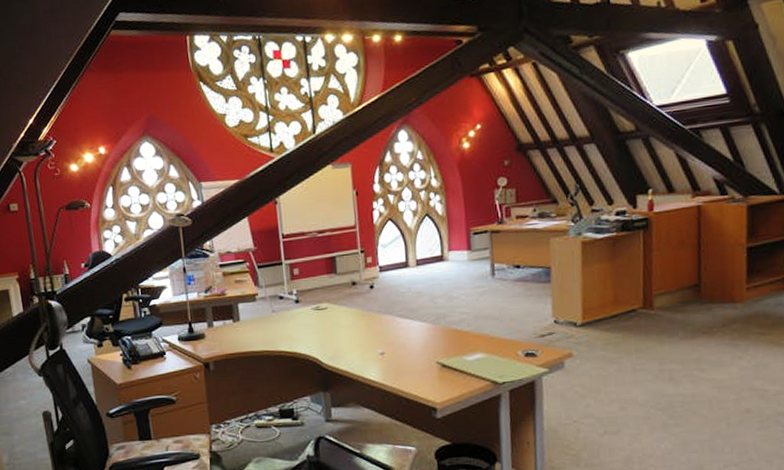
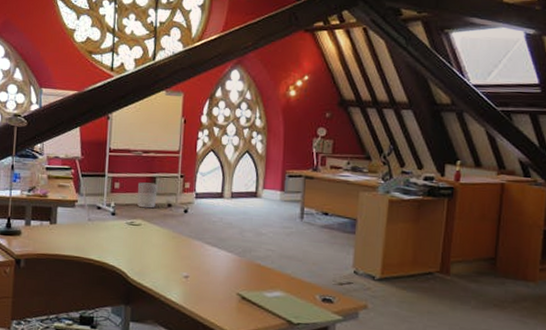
waste bin: none [318,263,340,291] -> present [137,182,158,209]

